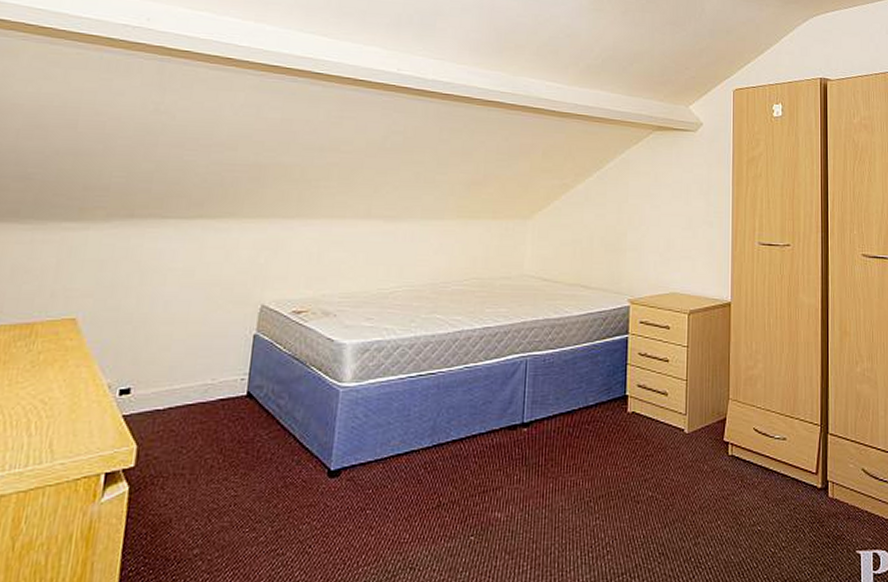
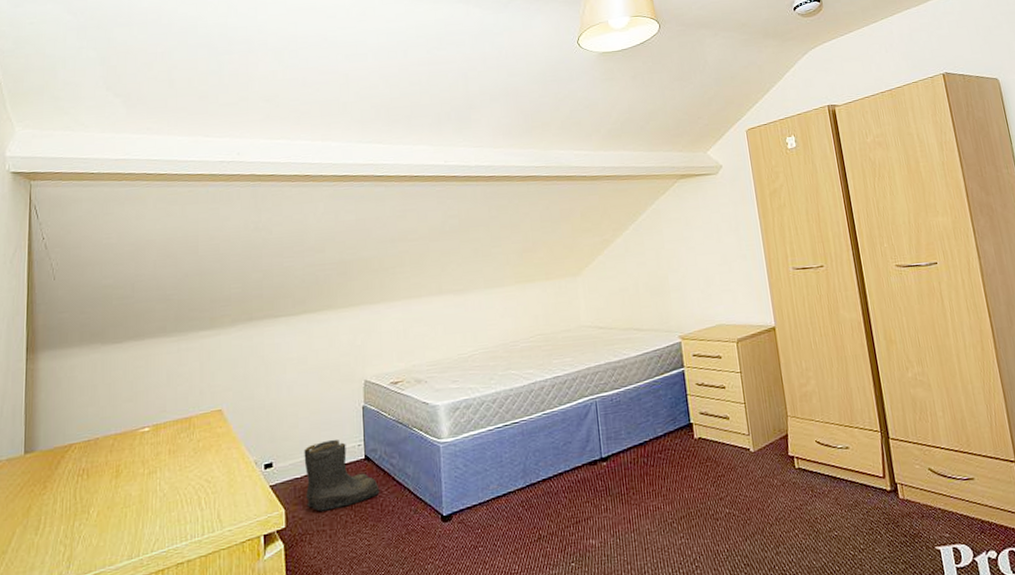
boots: none [165,369,259,452] -> present [304,439,380,512]

